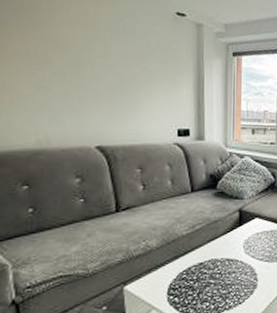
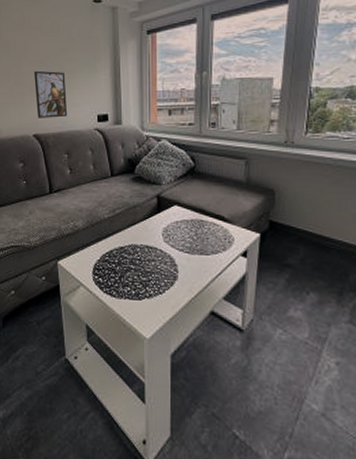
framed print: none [99,75,142,129] -> present [33,70,68,118]

